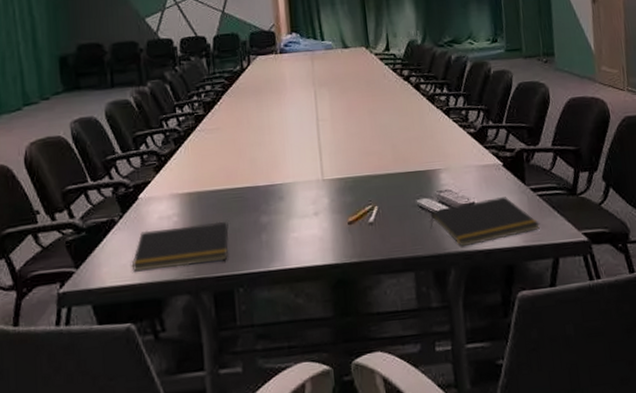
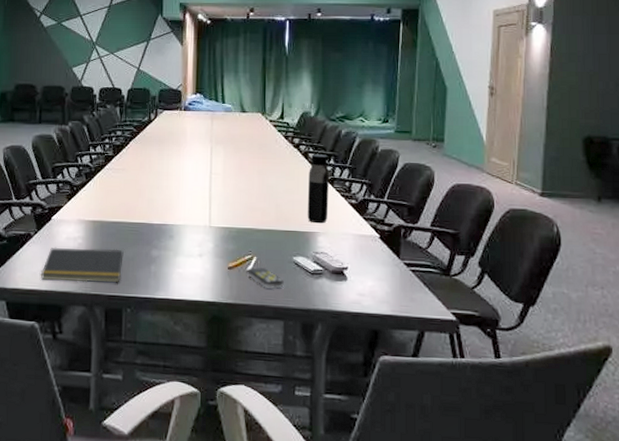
remote control: none [370,216,410,239] -> present [247,267,284,289]
water bottle: none [422,83,448,160] -> present [307,154,329,224]
notepad: present [430,197,541,247] -> none [303,266,410,306]

